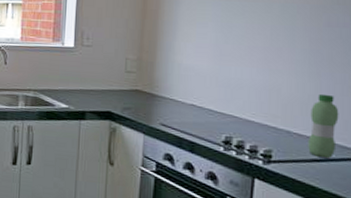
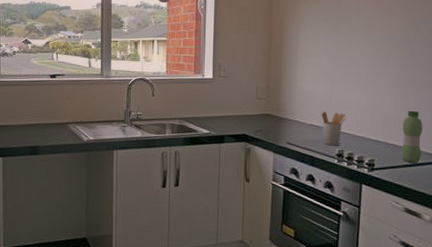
utensil holder: none [204,91,237,131] -> present [321,112,346,146]

